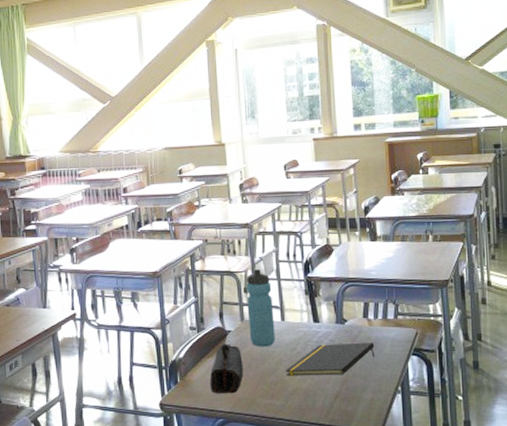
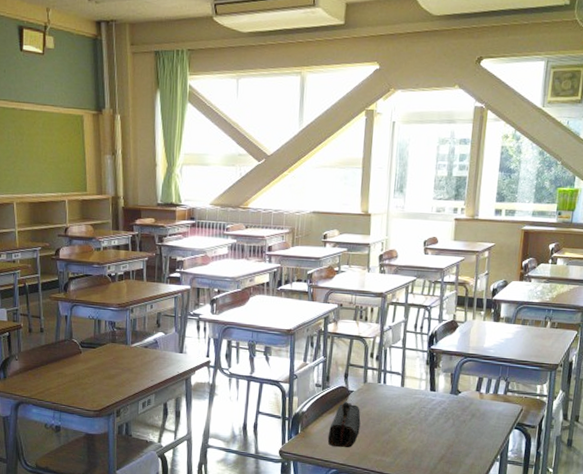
water bottle: present [246,269,275,347] -> none [370,337,397,409]
notepad: present [285,342,375,377] -> none [398,411,483,441]

